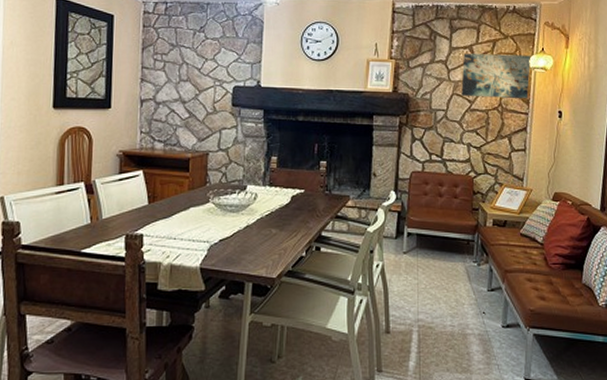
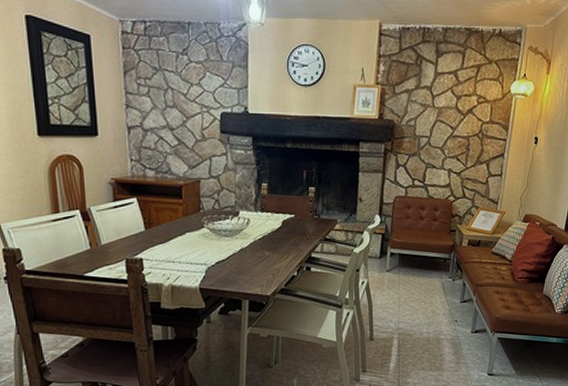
wall art: present [461,53,531,99] -> none [445,79,512,126]

